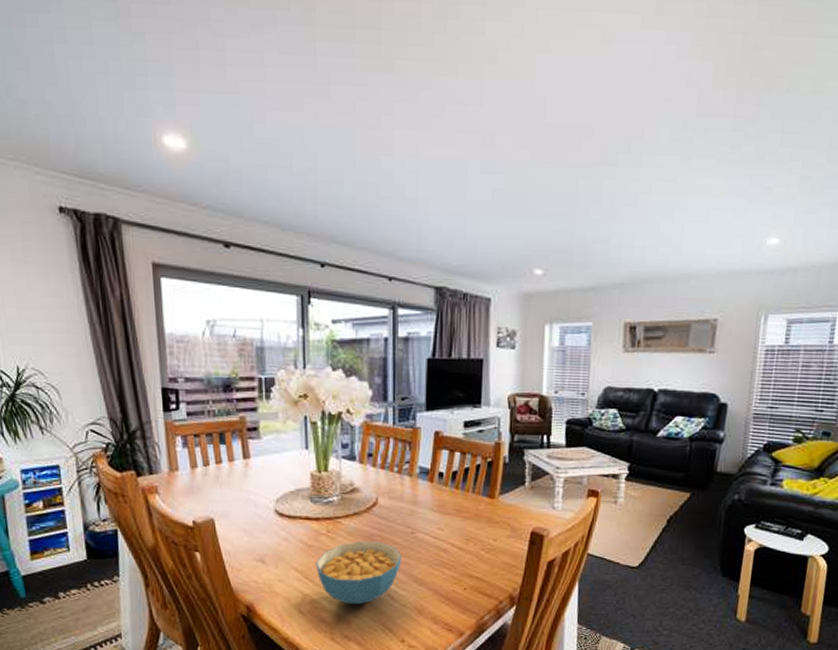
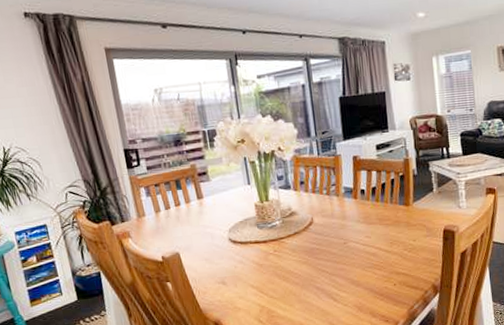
cereal bowl: present [315,541,402,605] -> none [268,254,339,310]

